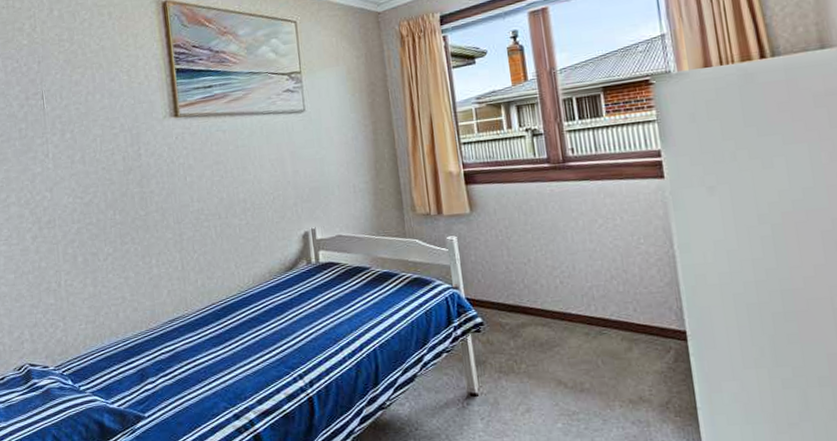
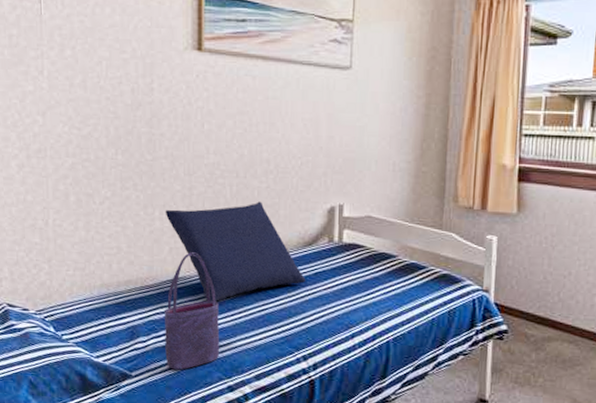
cushion: none [160,237,292,336] -> present [165,201,306,302]
tote bag: none [169,291,222,405] -> present [165,252,219,370]

